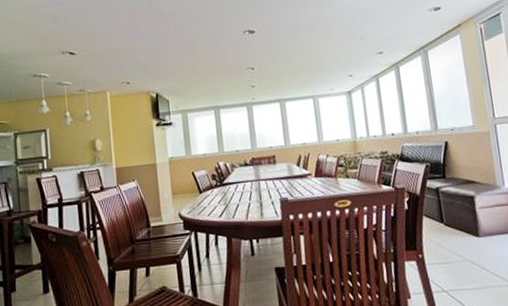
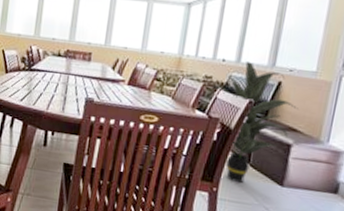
indoor plant: none [391,131,469,245] -> present [214,62,299,184]

